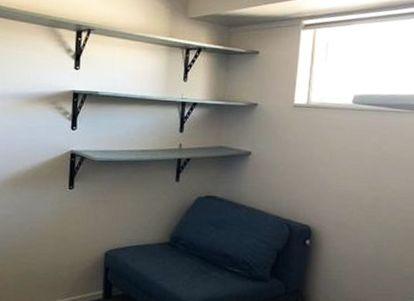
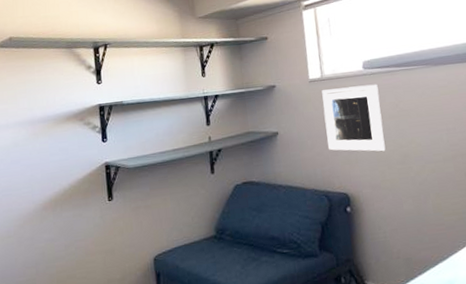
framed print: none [299,117,364,192] -> present [322,84,386,152]

